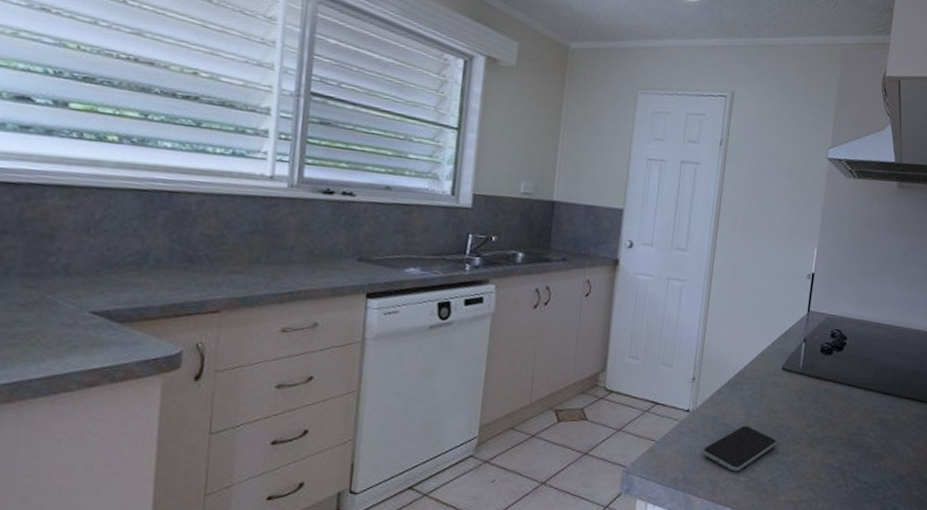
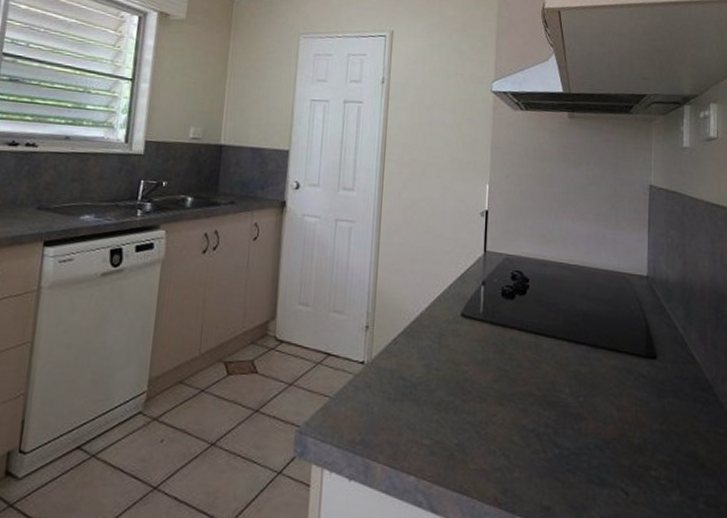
smartphone: present [702,426,777,472] -> none [380,380,462,434]

